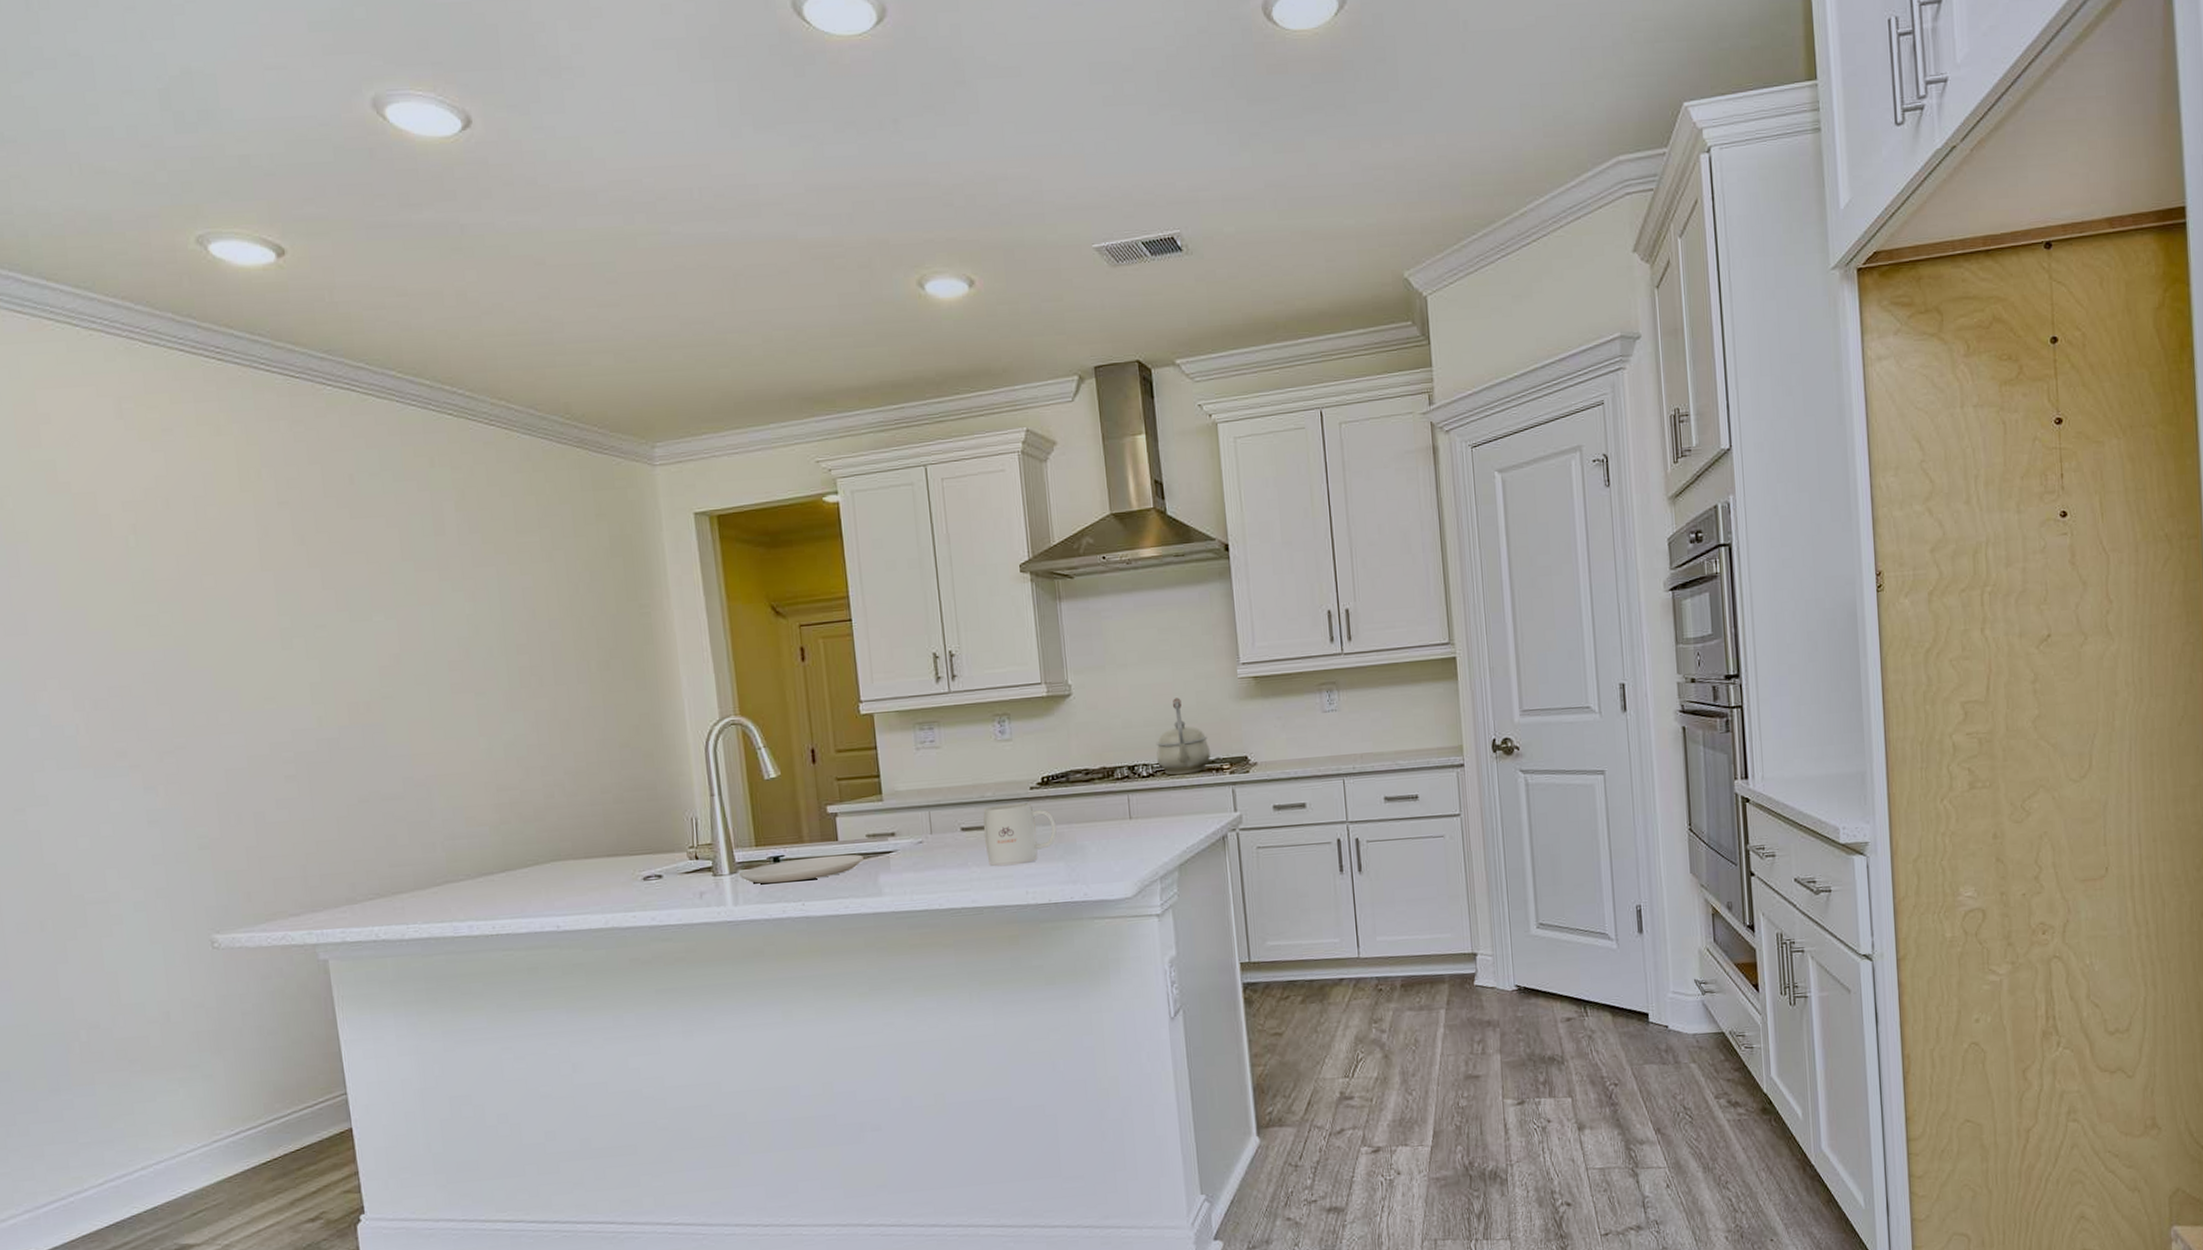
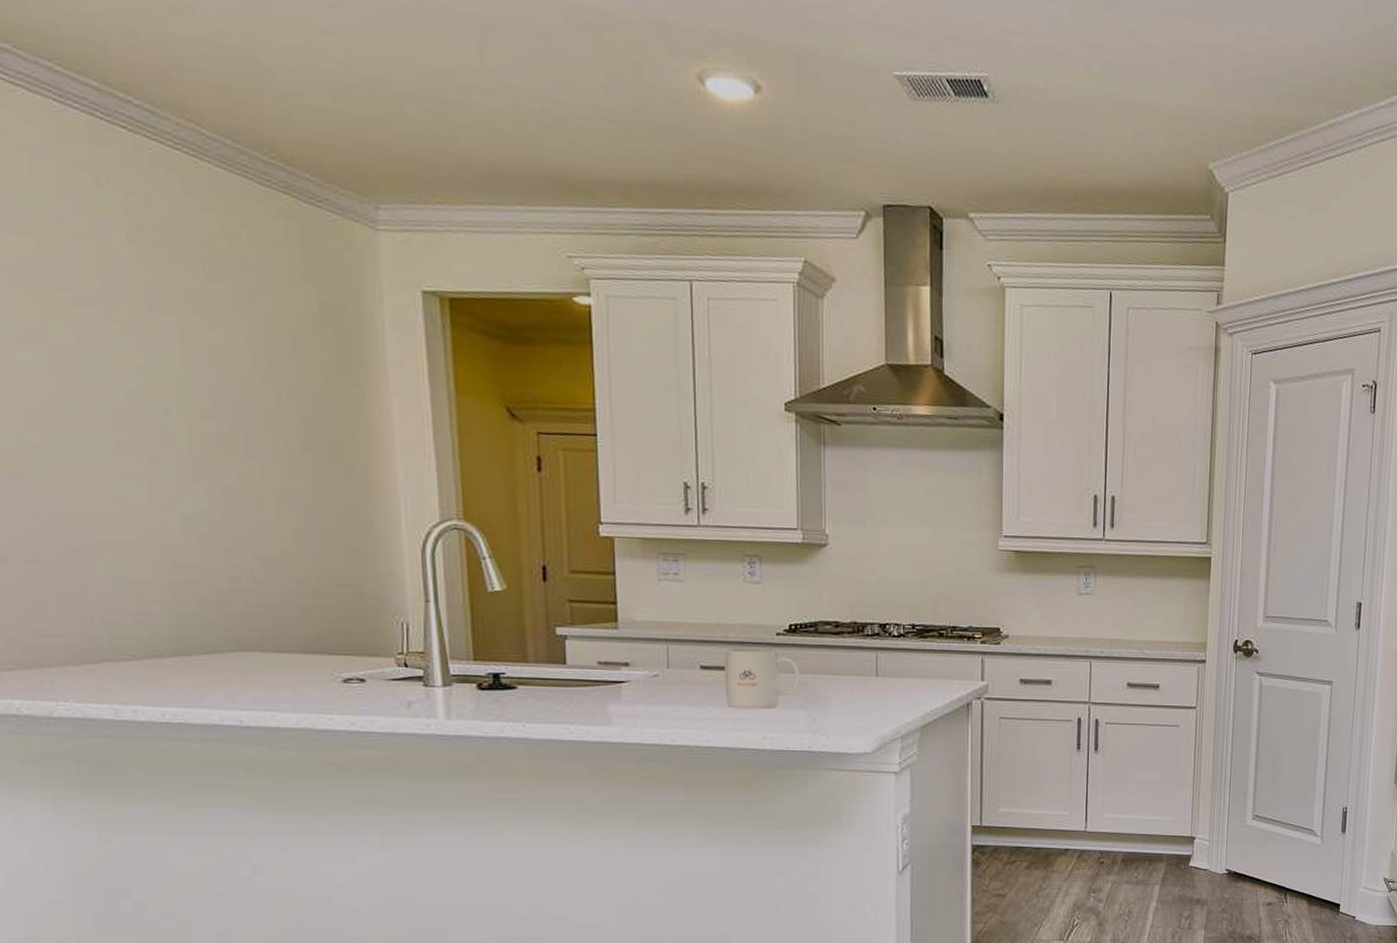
plate: present [738,854,864,884] -> none [452,678,593,702]
kettle: present [1156,698,1211,776] -> none [910,562,965,639]

